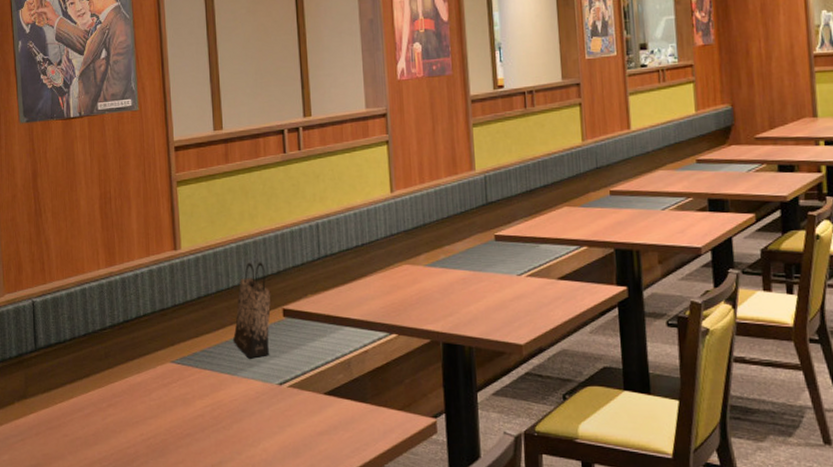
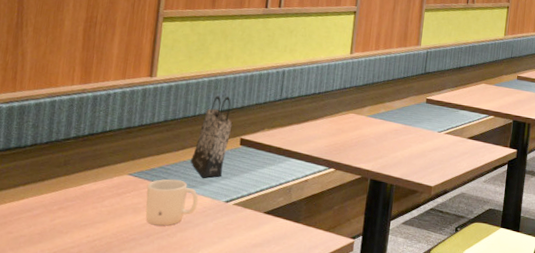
mug: none [192,363,249,417] -> present [145,179,199,226]

